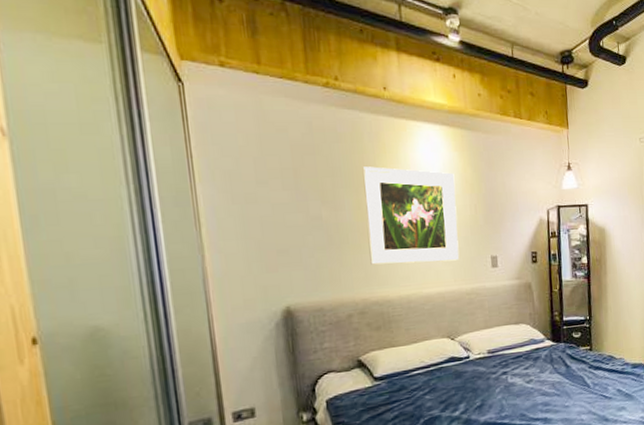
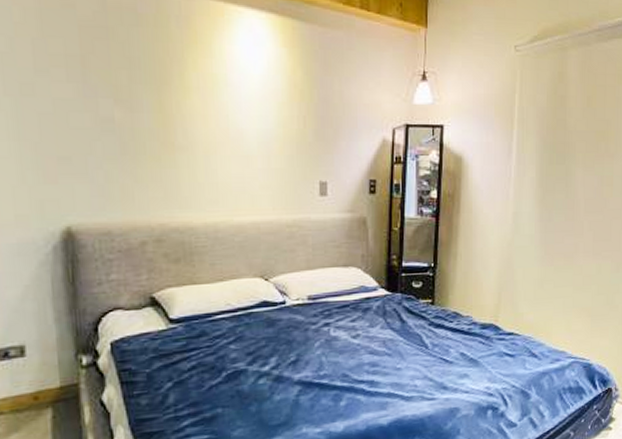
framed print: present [363,166,460,265] -> none [167,59,281,185]

